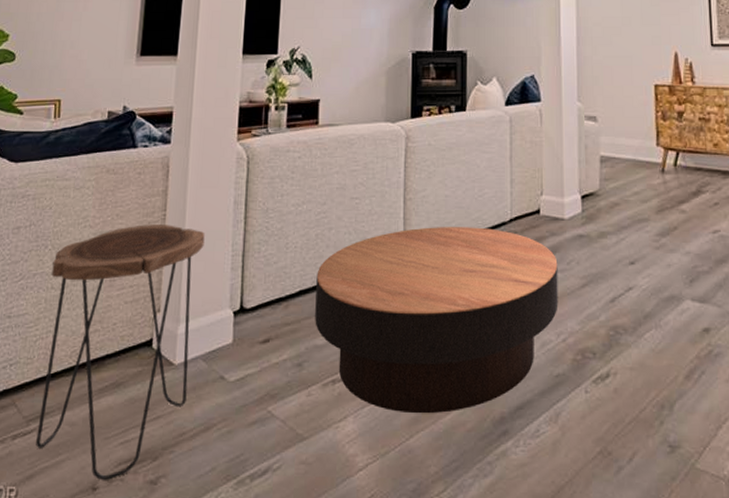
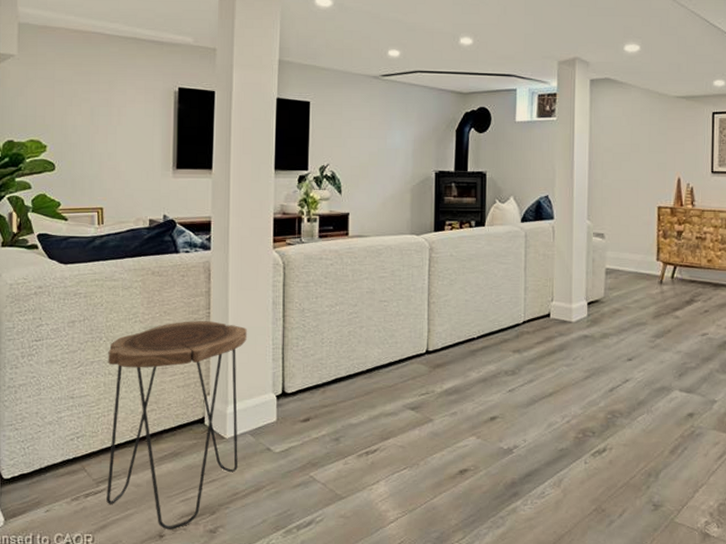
coffee table: present [315,227,558,414] -> none [349,327,565,479]

